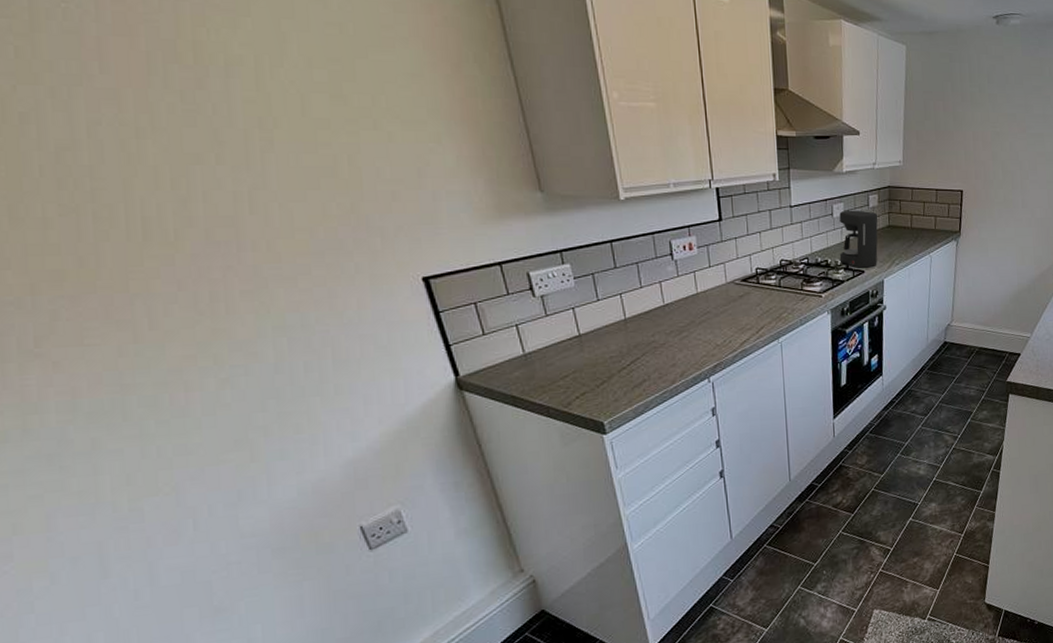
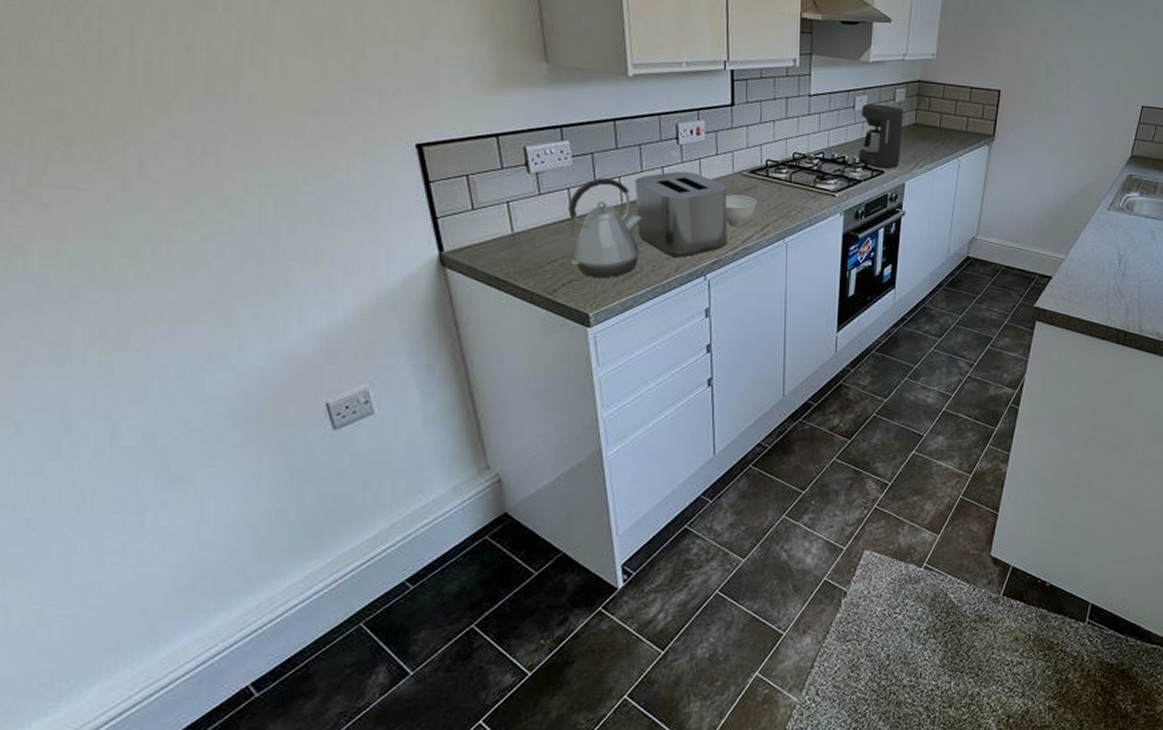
kettle: none [575,296,646,388] -> present [568,178,643,277]
toaster: none [635,284,727,364] -> present [634,171,728,258]
bowl: none [721,302,752,332] -> present [725,195,758,227]

